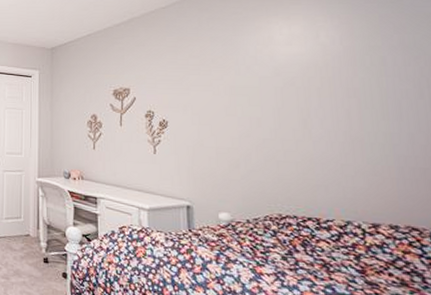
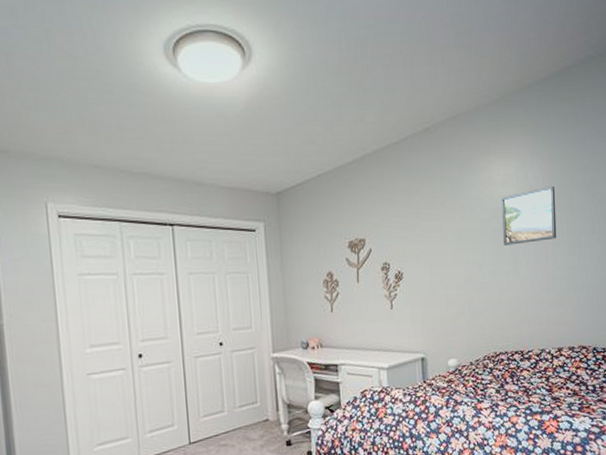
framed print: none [286,47,364,104] -> present [502,187,557,245]

